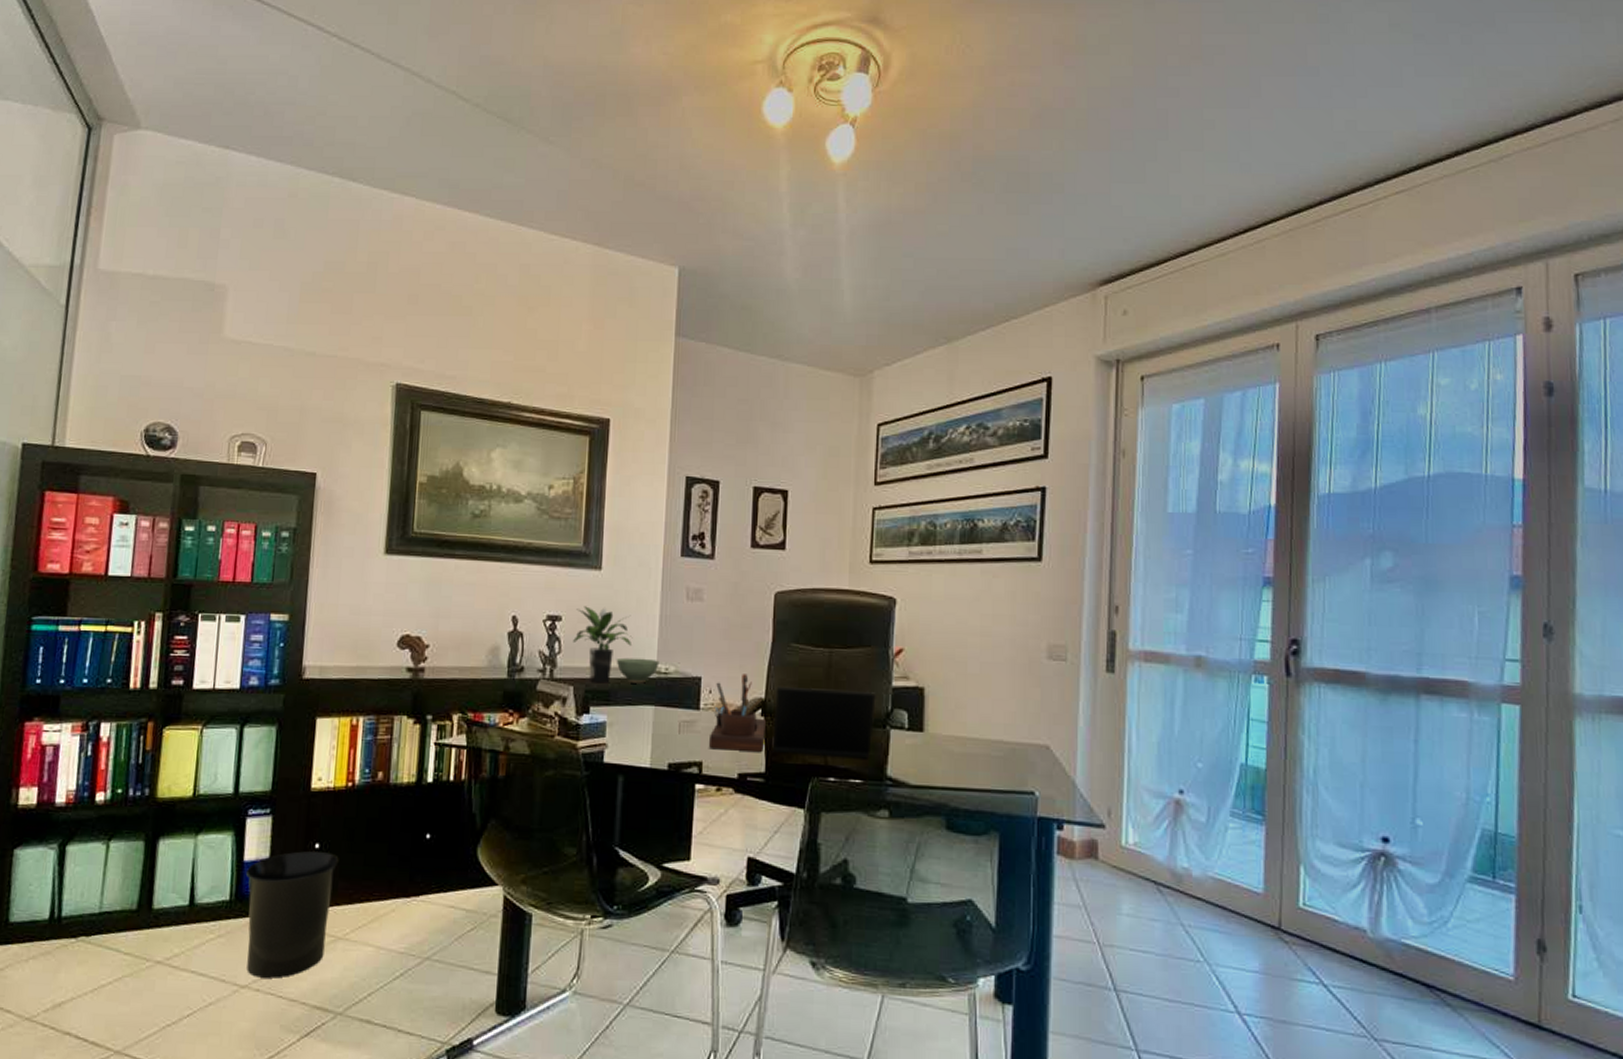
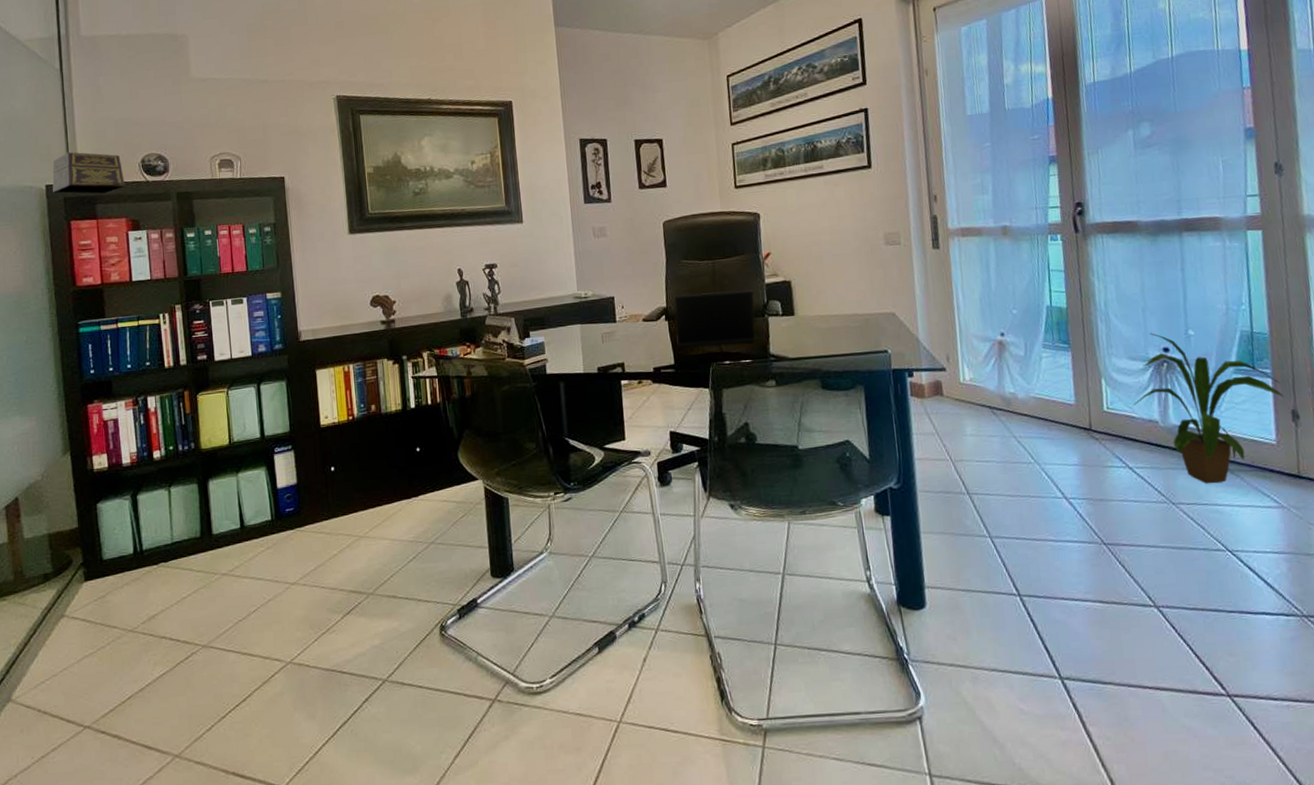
decorative box: none [30,407,121,464] -> present [52,152,126,194]
waste bin: present [245,851,339,978] -> none [280,473,352,575]
potted plant: present [573,606,633,683] -> none [508,252,556,313]
bowl: present [616,657,660,684] -> none [545,287,580,309]
desk organizer: present [709,674,766,752] -> none [626,289,671,352]
house plant: none [1336,815,1529,1020] -> present [1133,332,1284,483]

